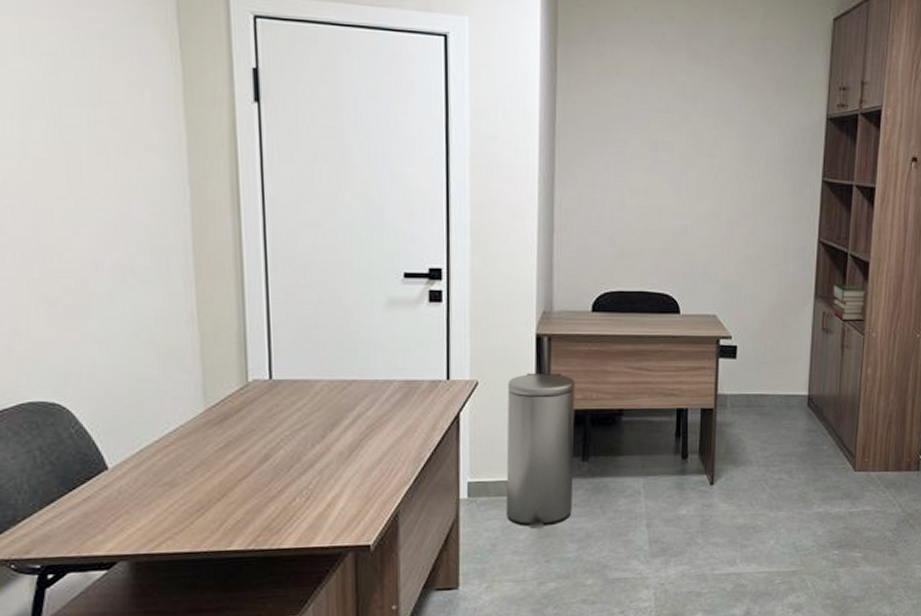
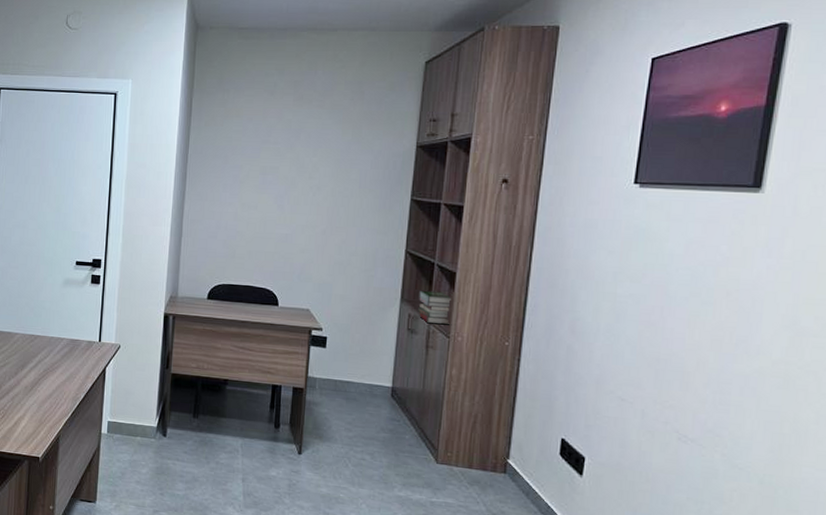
pedal bin: present [506,372,575,530] -> none [134,342,191,467]

